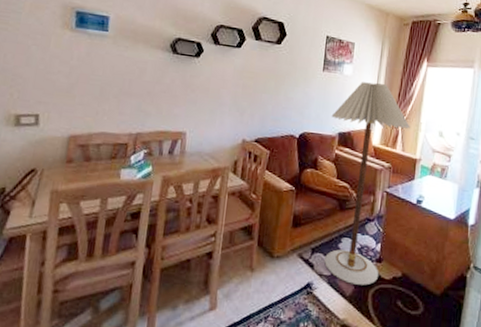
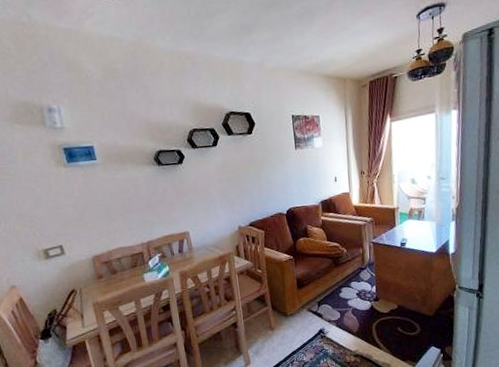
floor lamp: present [324,82,410,286] -> none [311,147,384,323]

